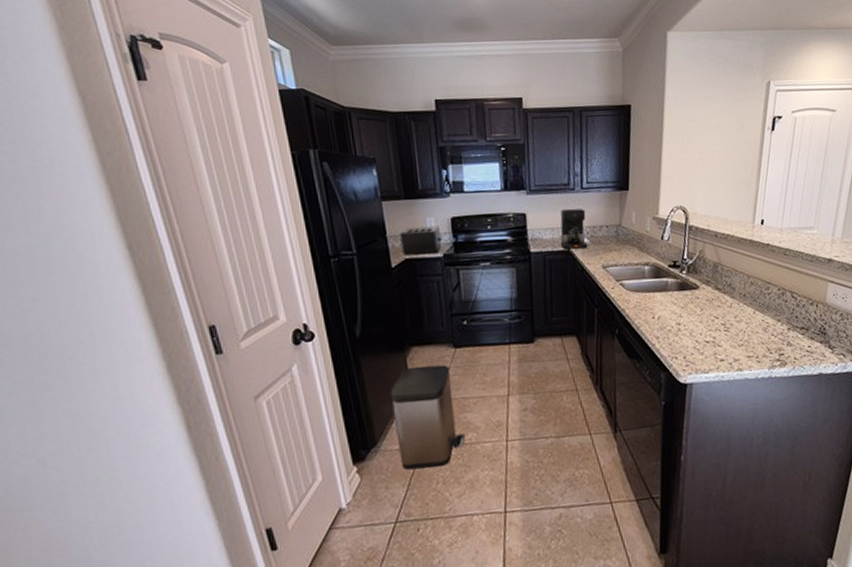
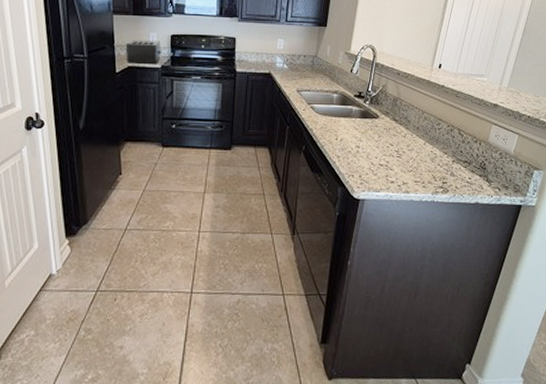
pedal bin: present [390,364,466,470] -> none [103,159,165,248]
coffee maker: present [560,208,588,250] -> none [262,37,287,74]

